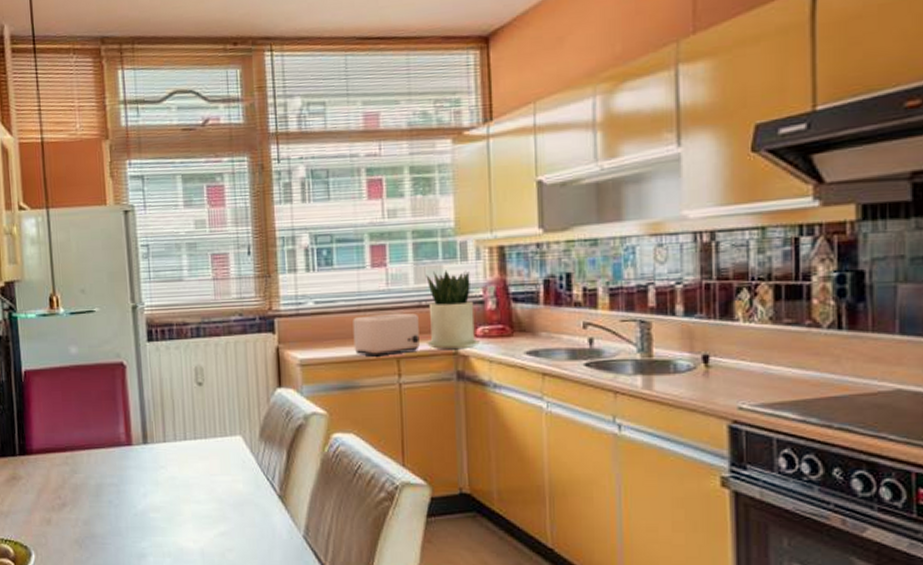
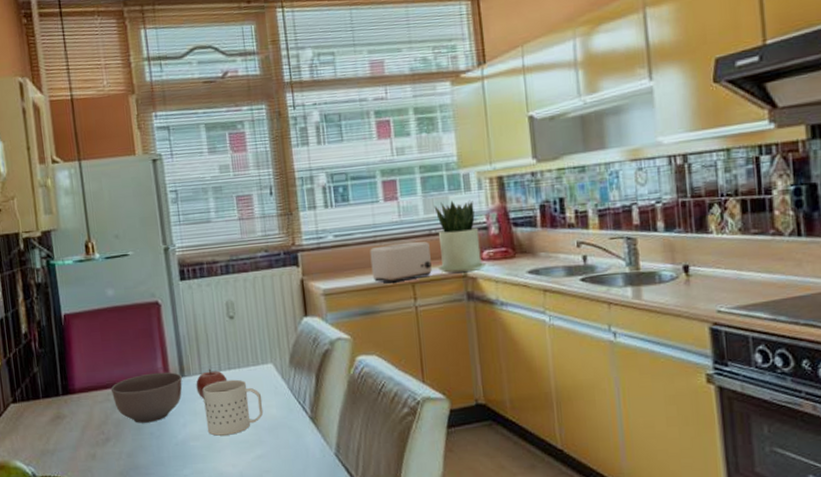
bowl: none [69,437,146,490] -> present [110,372,183,423]
fruit: none [159,437,193,469] -> present [196,368,228,399]
mug: none [166,450,229,509] -> present [202,379,264,436]

